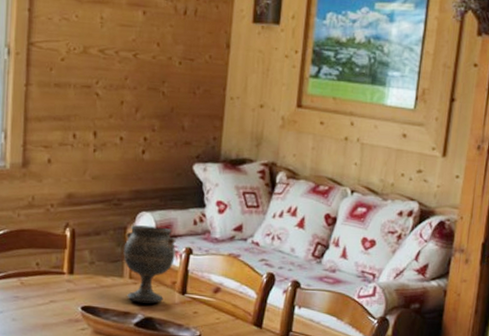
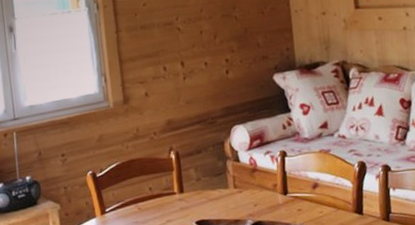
goblet: present [123,225,176,304] -> none [224,136,272,209]

